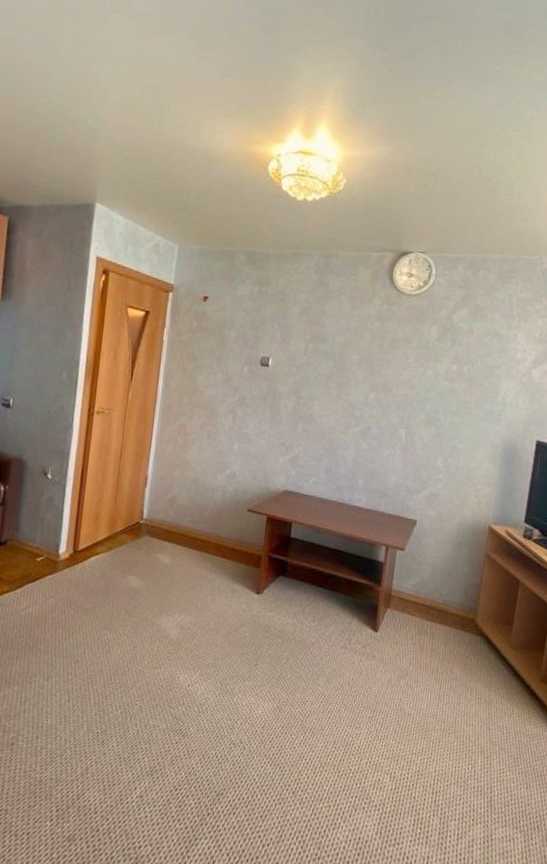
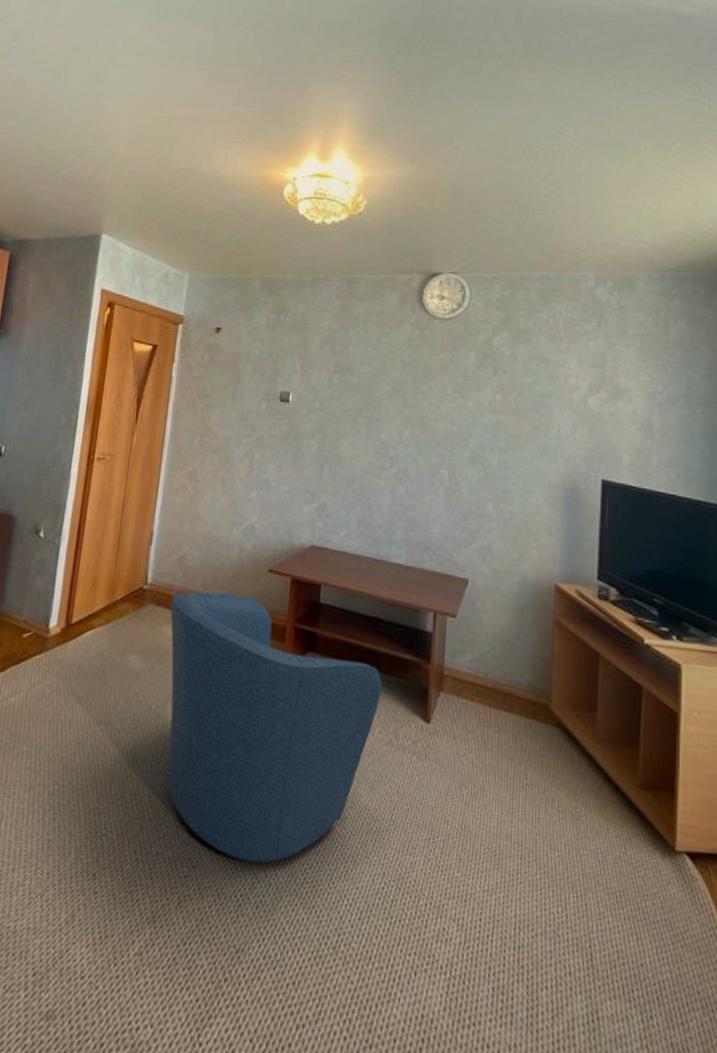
armchair: none [161,526,340,734] -> present [167,592,382,864]

